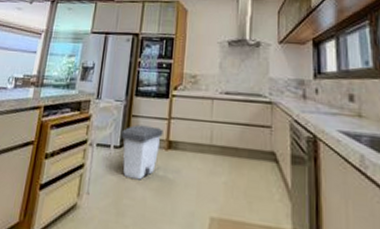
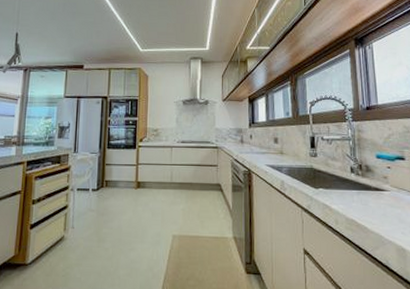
trash can: present [121,124,163,180] -> none [98,171,133,214]

